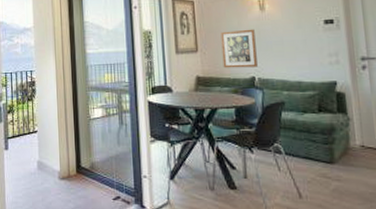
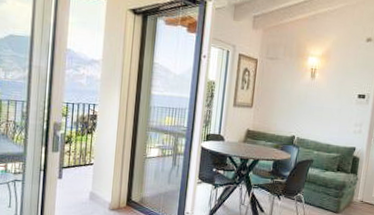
wall art: present [221,29,258,68] -> none [271,92,303,128]

